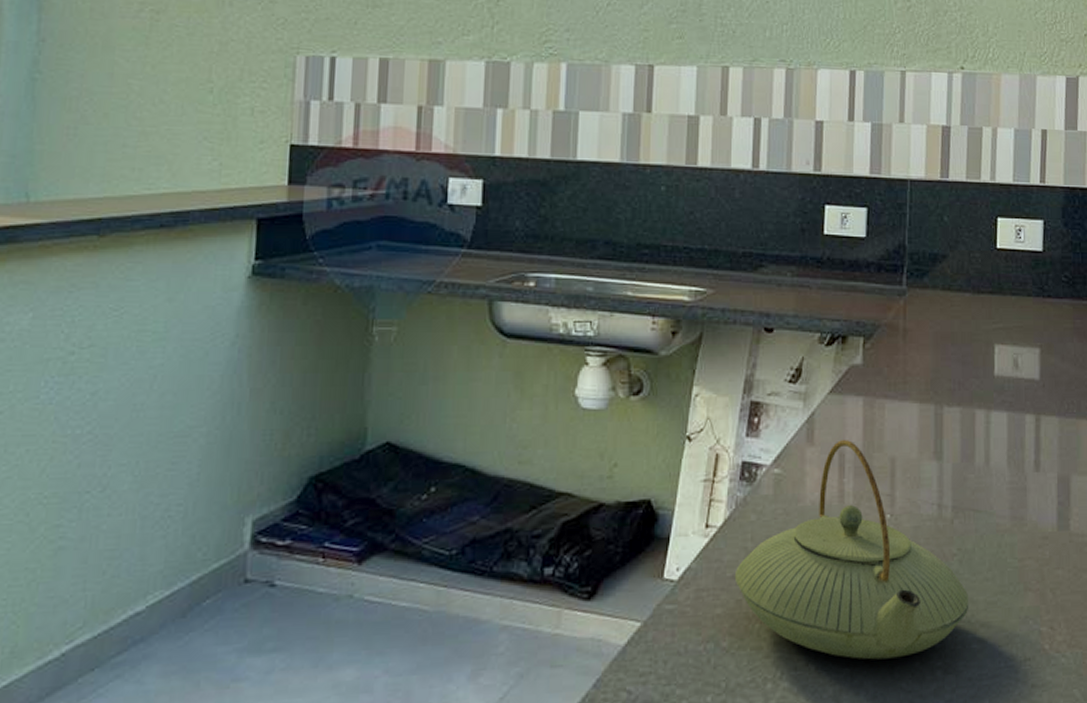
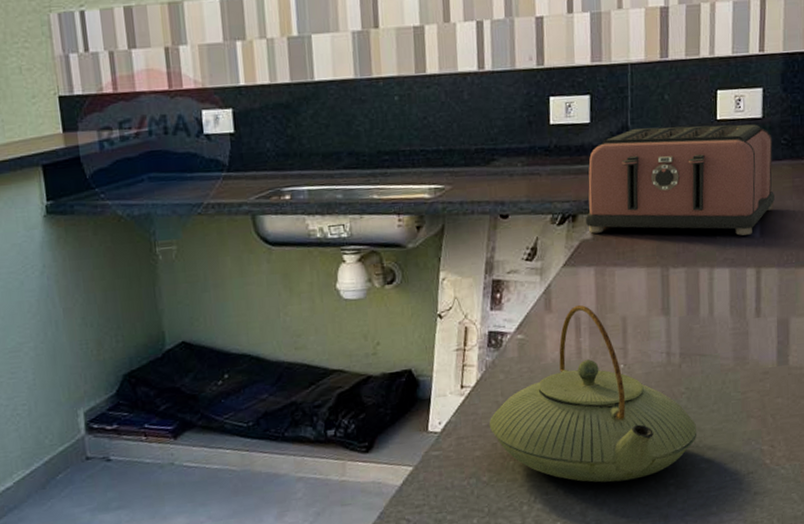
toaster: none [855,248,1055,377] -> present [585,124,775,236]

